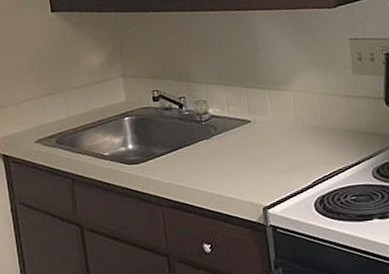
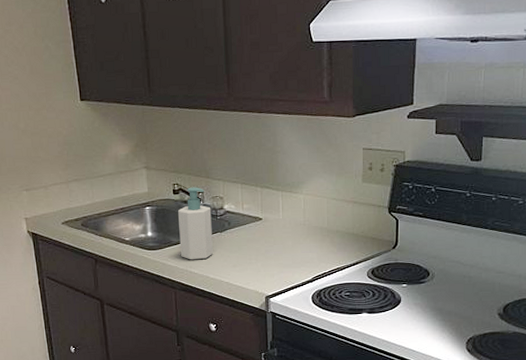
soap bottle: none [160,92,201,173] -> present [178,187,213,260]

